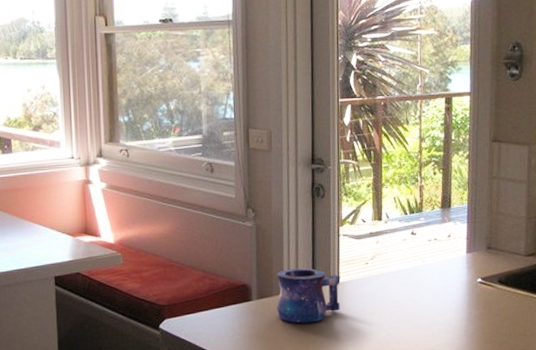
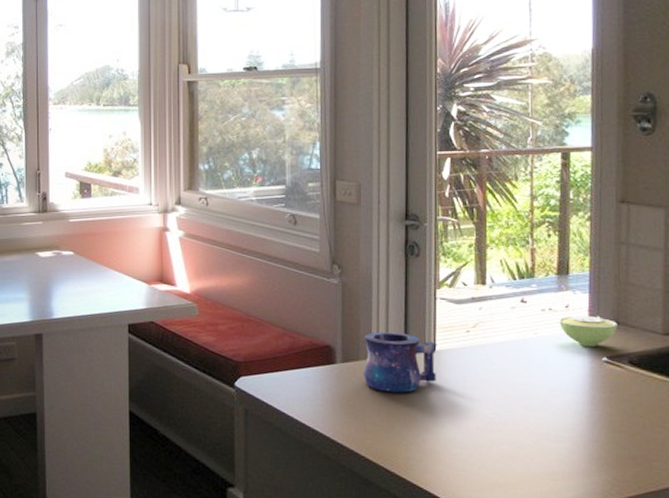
sugar bowl: none [442,241,490,271] -> present [559,313,617,347]

